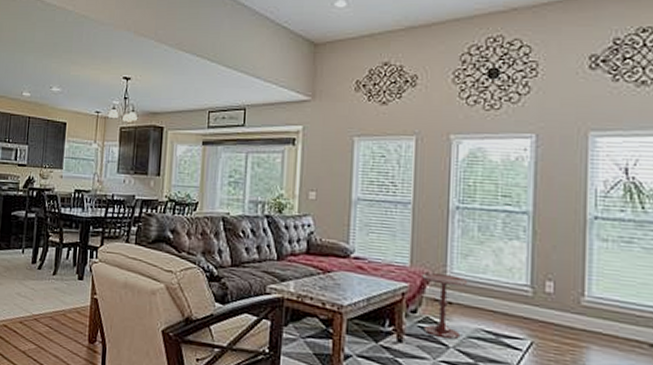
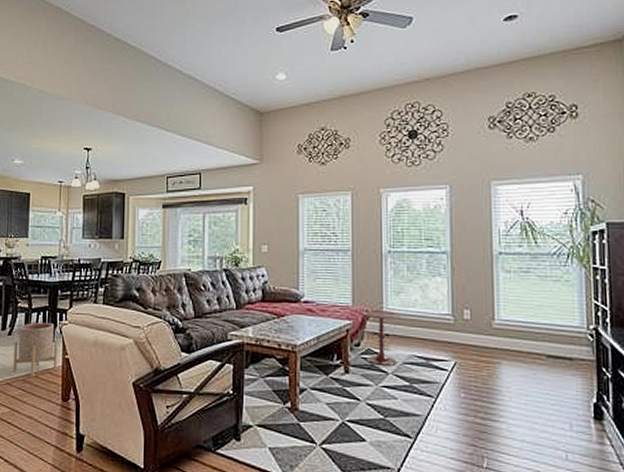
planter: none [41,258,88,315] -> present [13,322,58,377]

